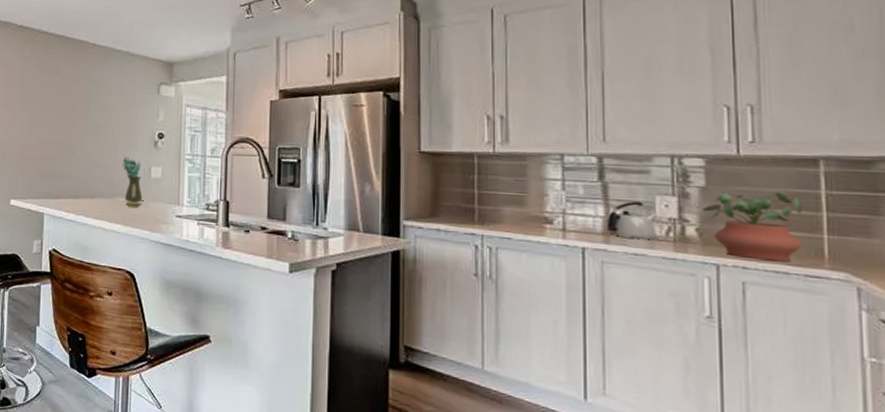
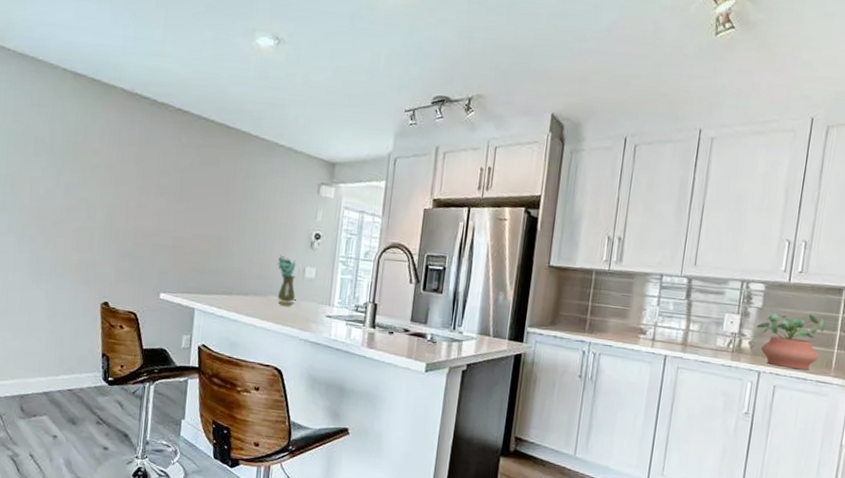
kettle: present [606,201,658,240] -> none [685,317,724,350]

